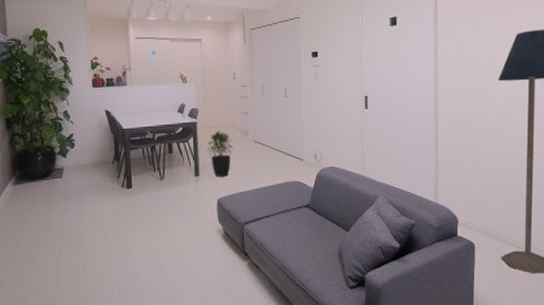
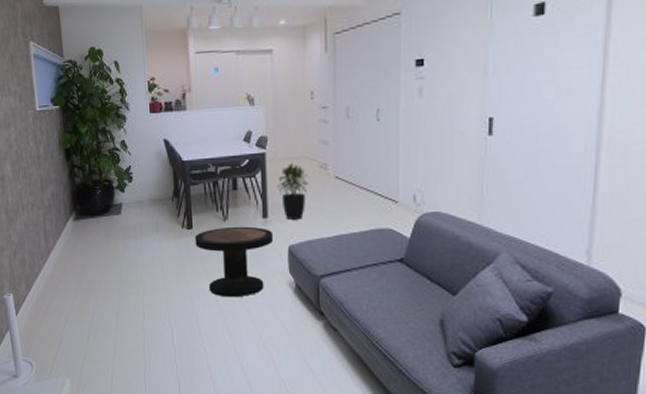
side table: none [134,184,205,248] -> present [195,226,274,298]

